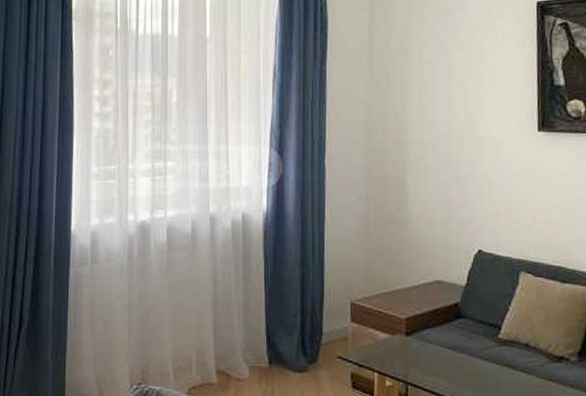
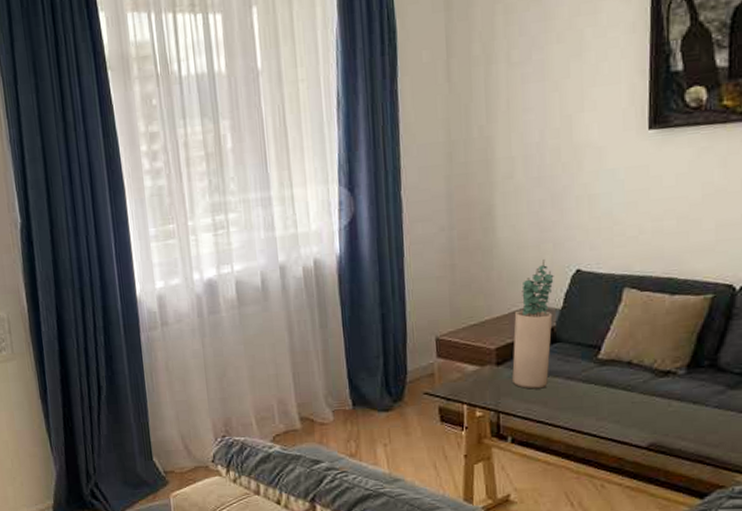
vase: none [420,237,459,363] -> present [512,259,554,389]

